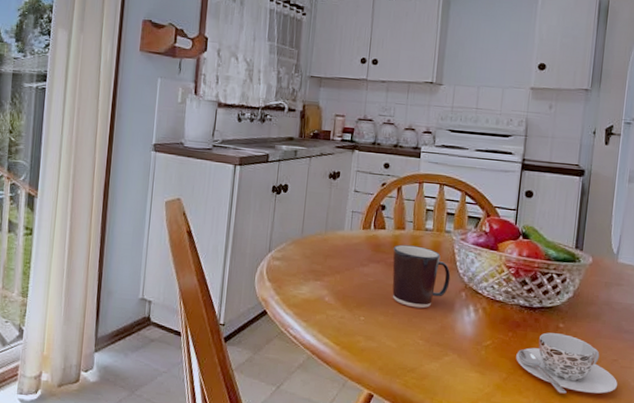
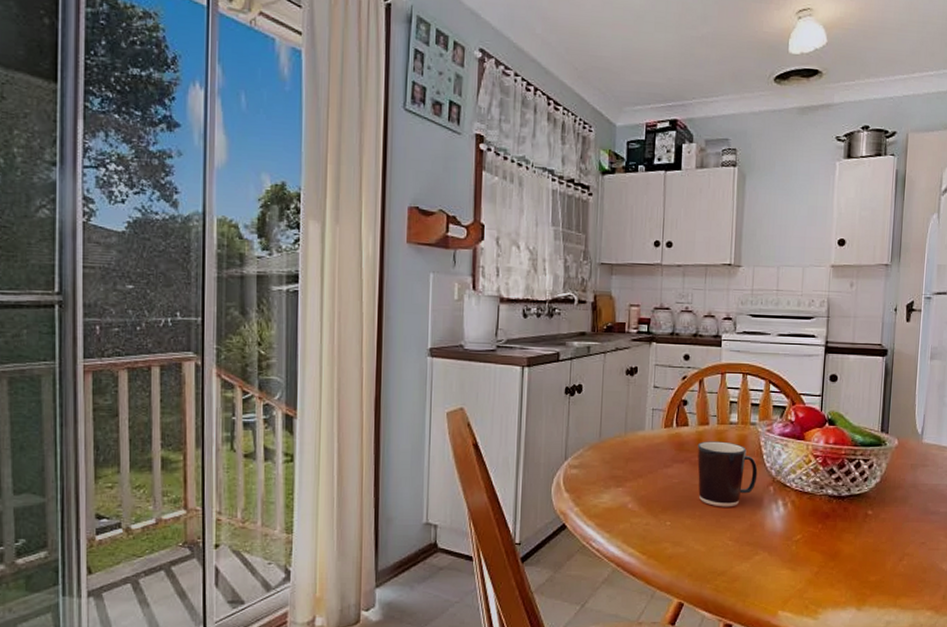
teacup: present [516,332,618,394] -> none [826,521,927,582]

